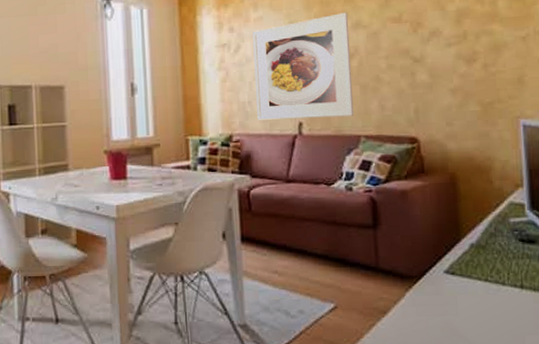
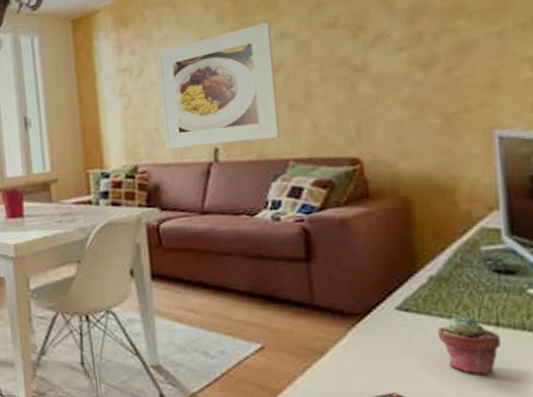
potted succulent: none [476,280,524,332] -> present [437,317,501,375]

